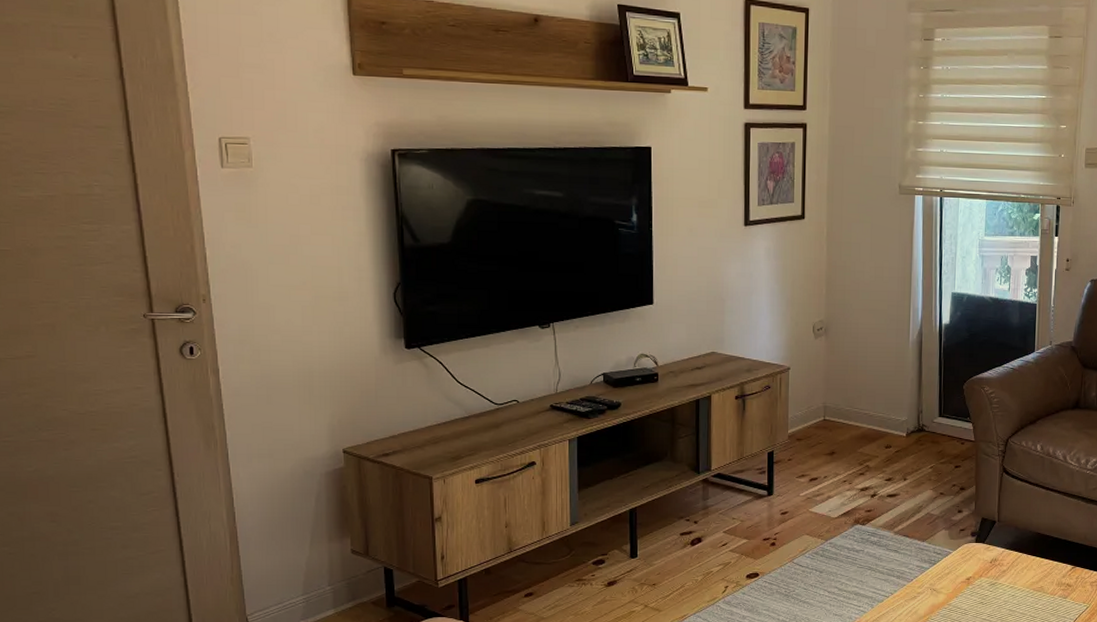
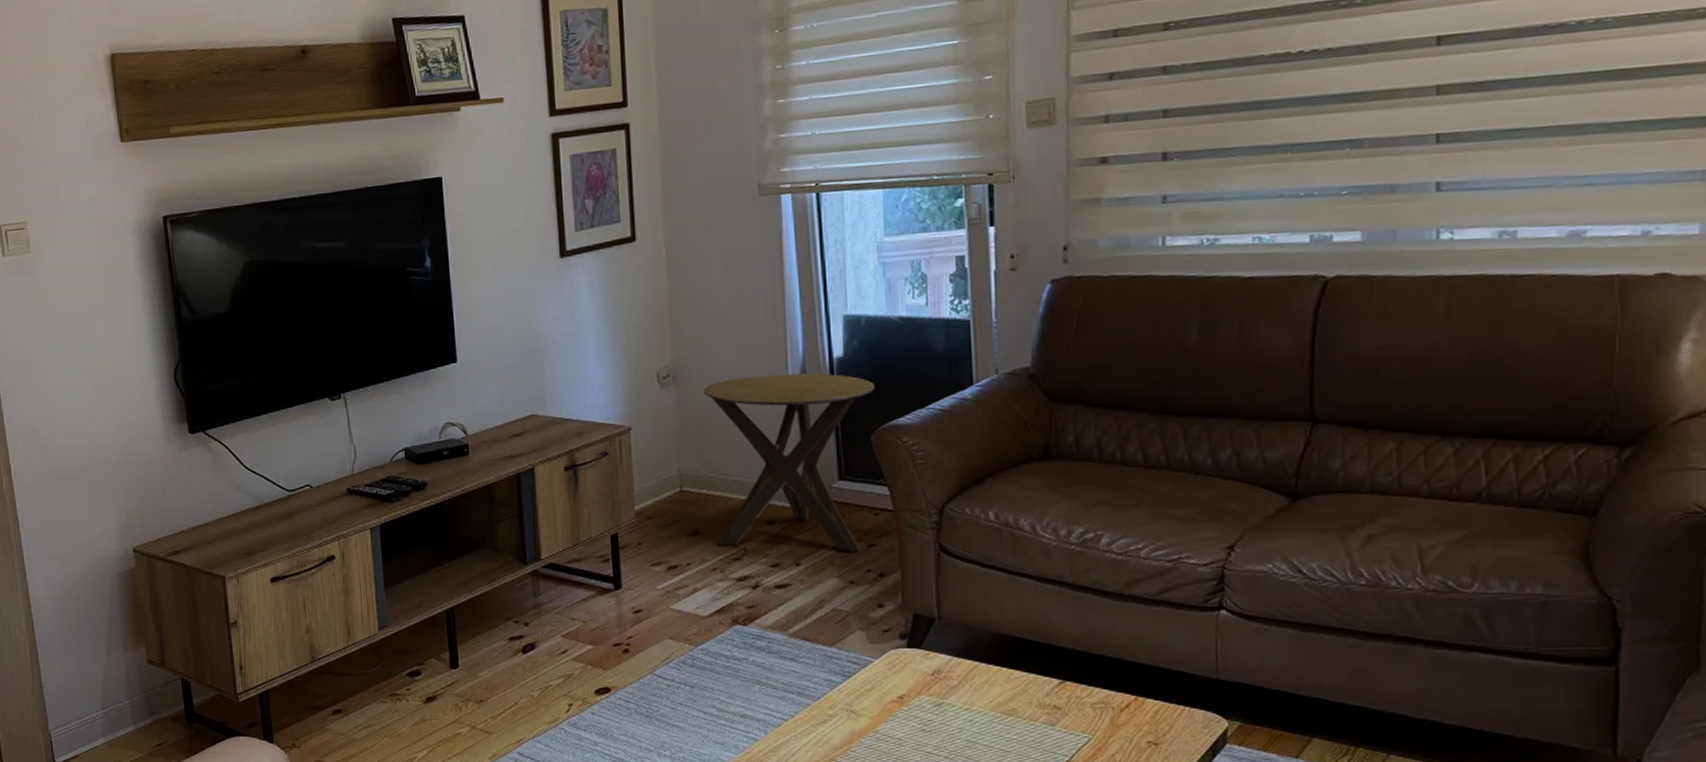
side table: none [847,333,969,471] -> present [703,373,875,552]

